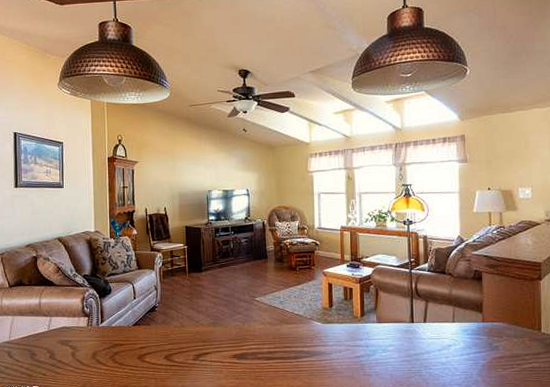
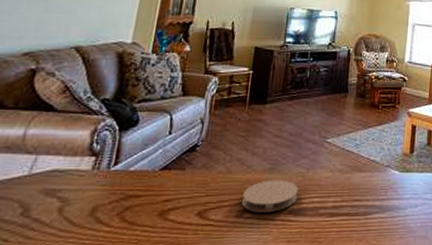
coaster: none [196,331,238,357] -> present [242,180,298,213]

